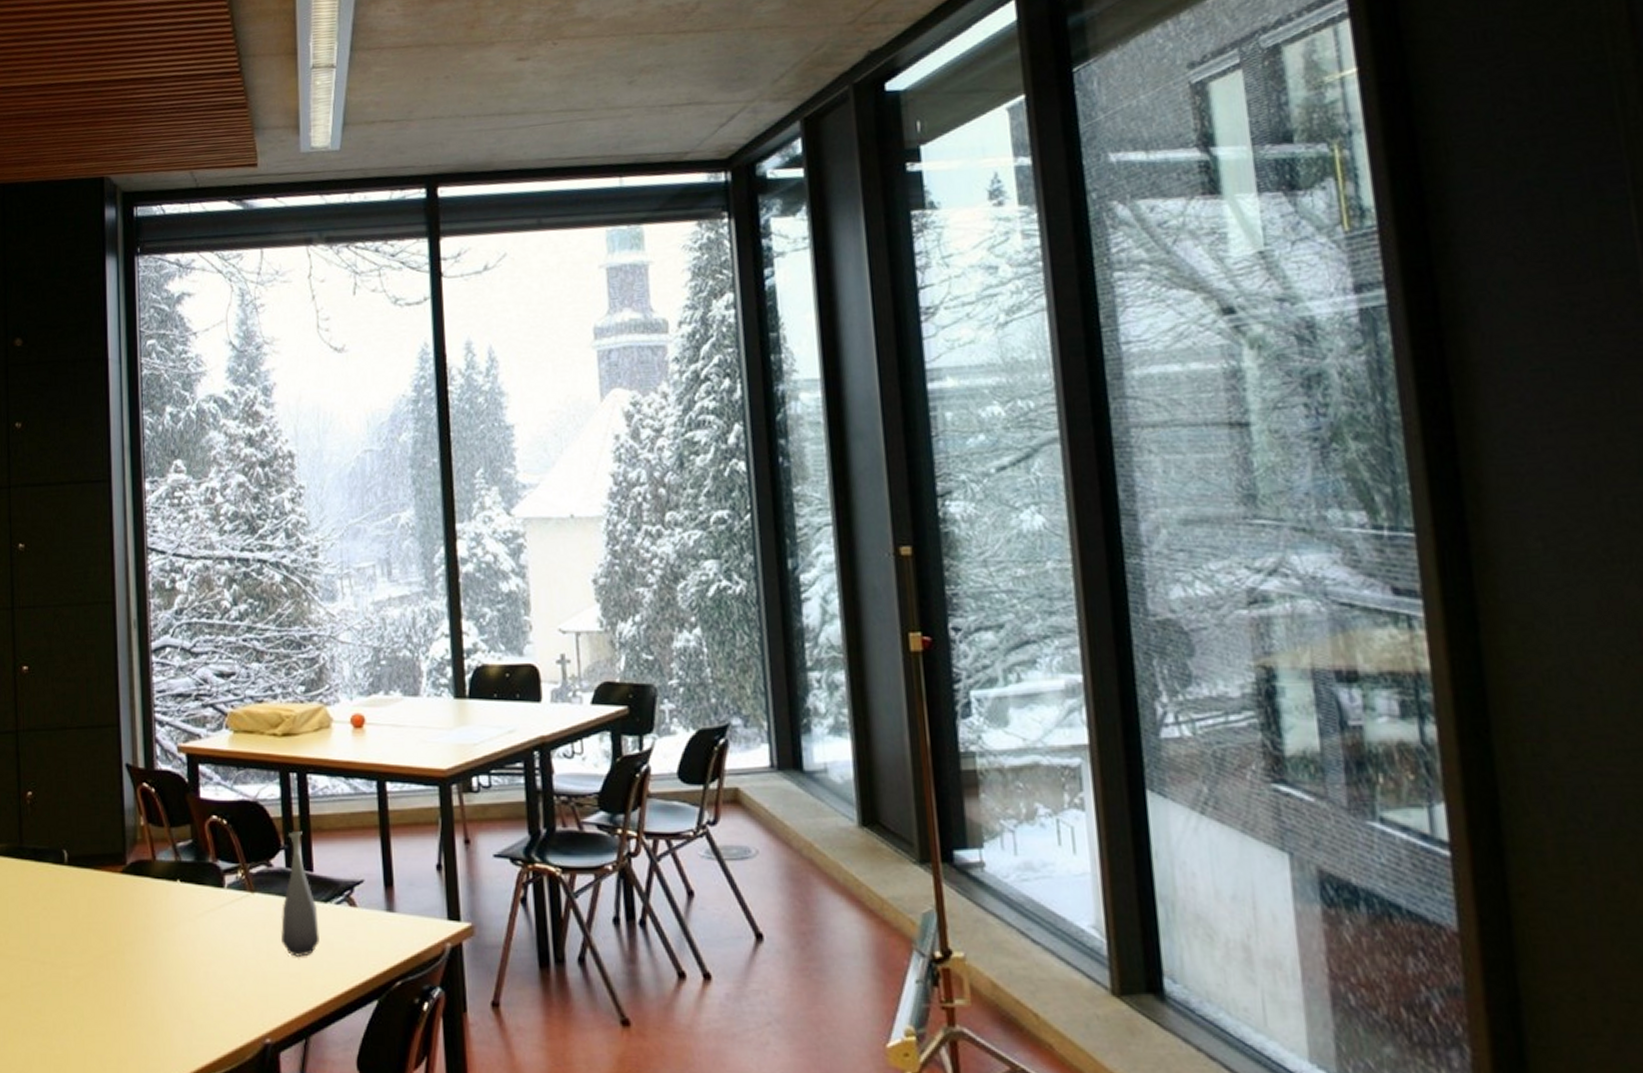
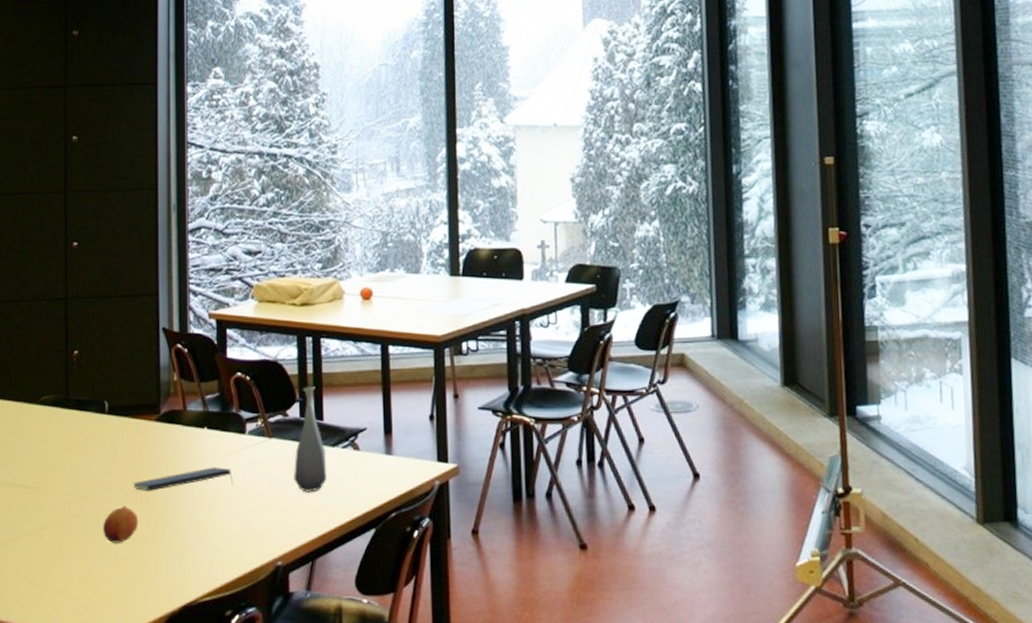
fruit: none [65,973,106,1016] -> present [102,506,139,543]
notepad: none [98,927,213,956] -> present [133,467,234,492]

